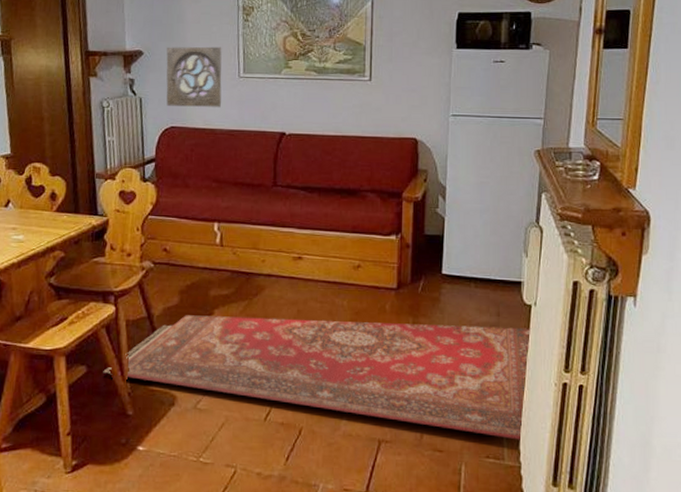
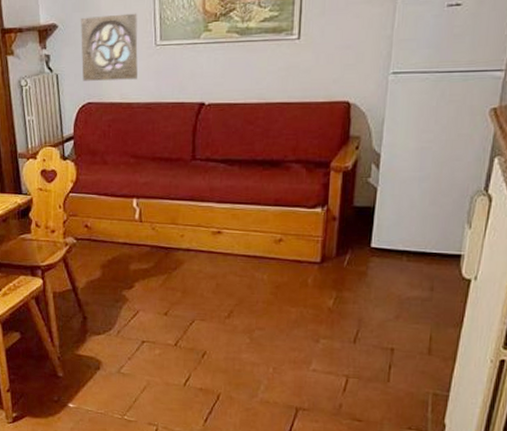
area rug: present [103,315,532,440] -> none [35,288,469,414]

